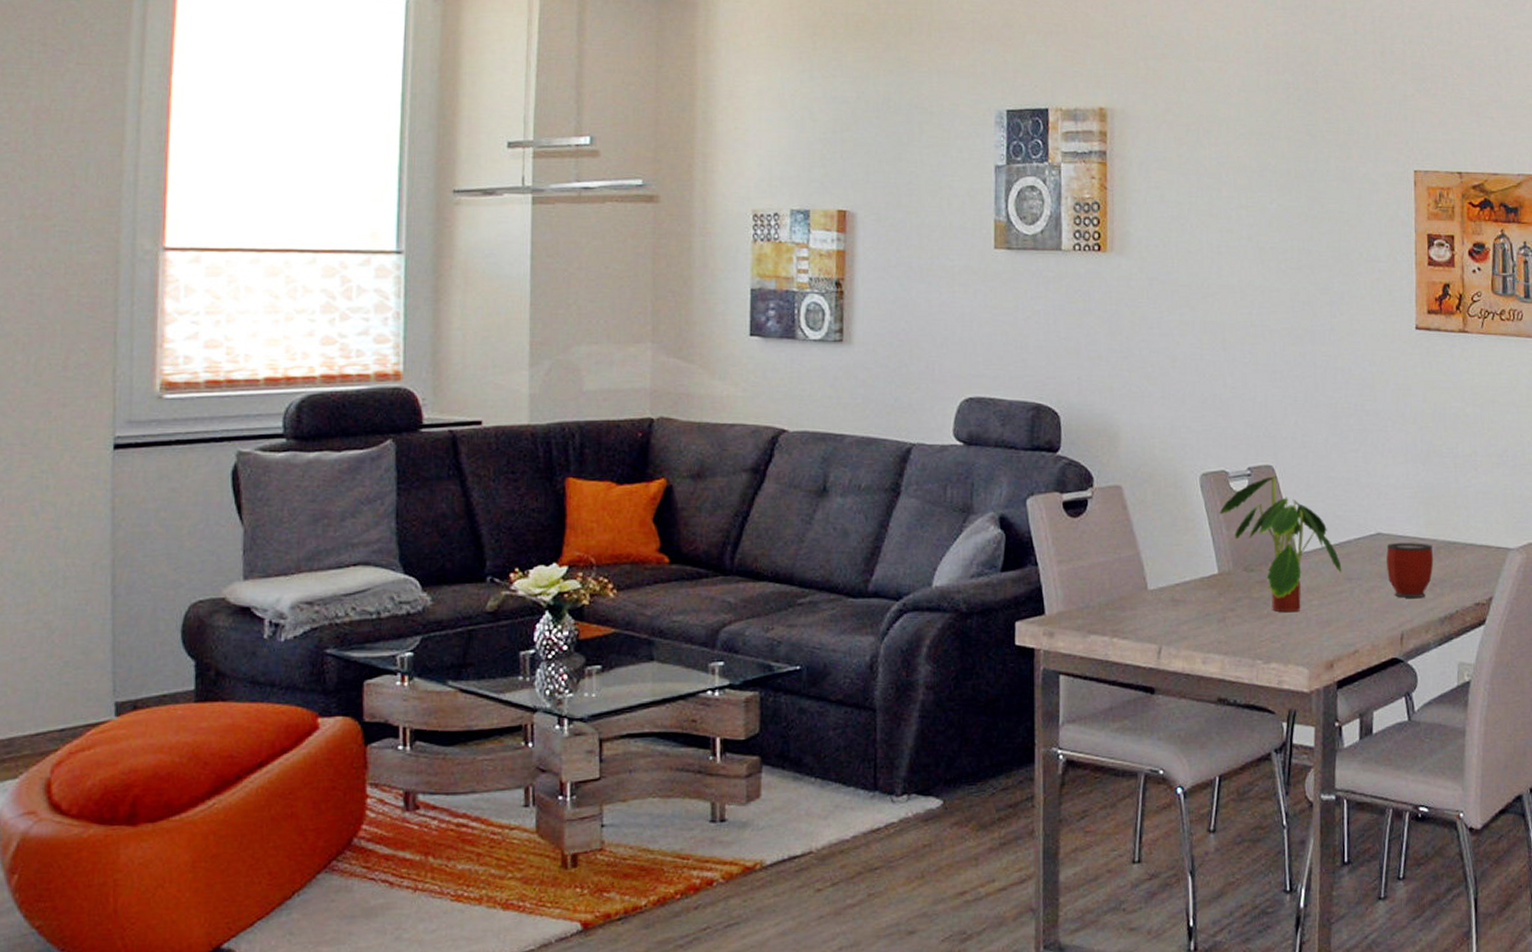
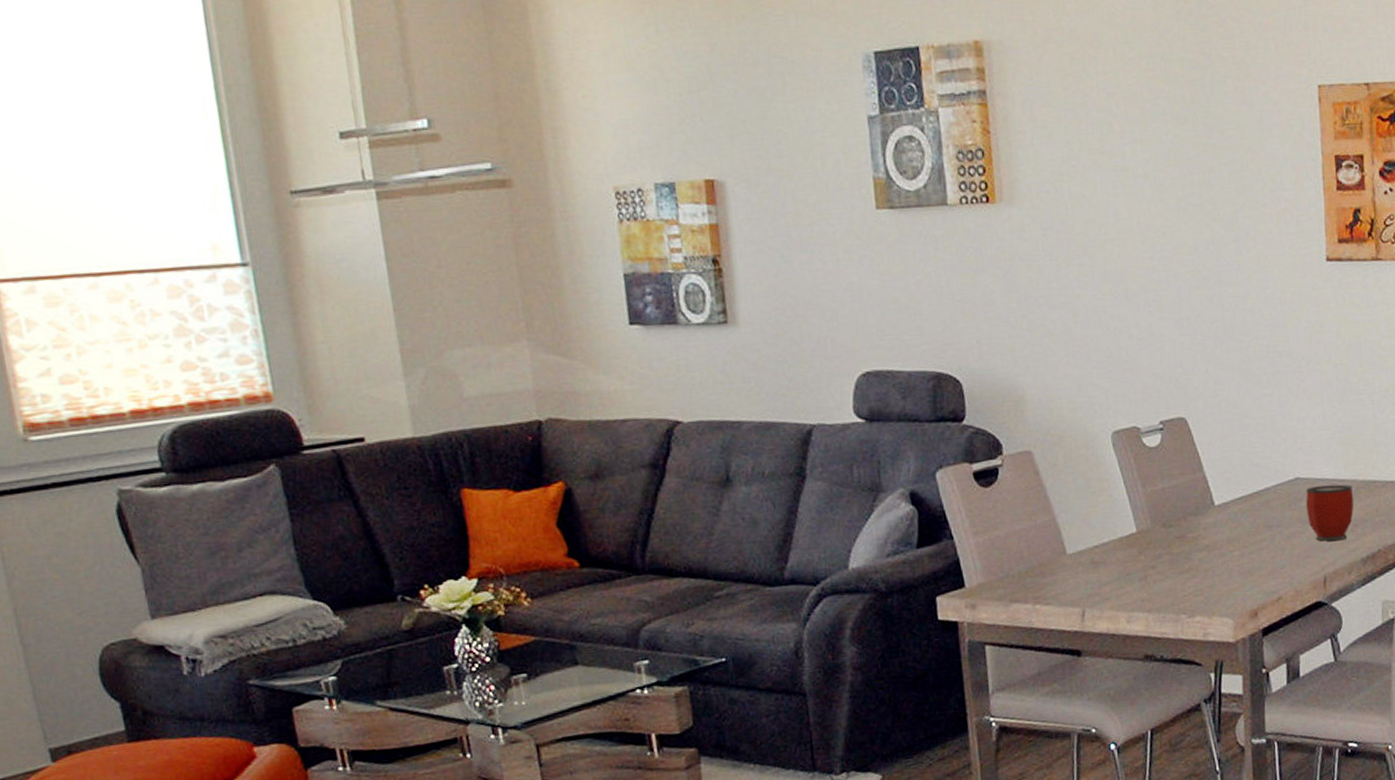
plant: present [1219,476,1342,613] -> none [1133,428,1262,566]

